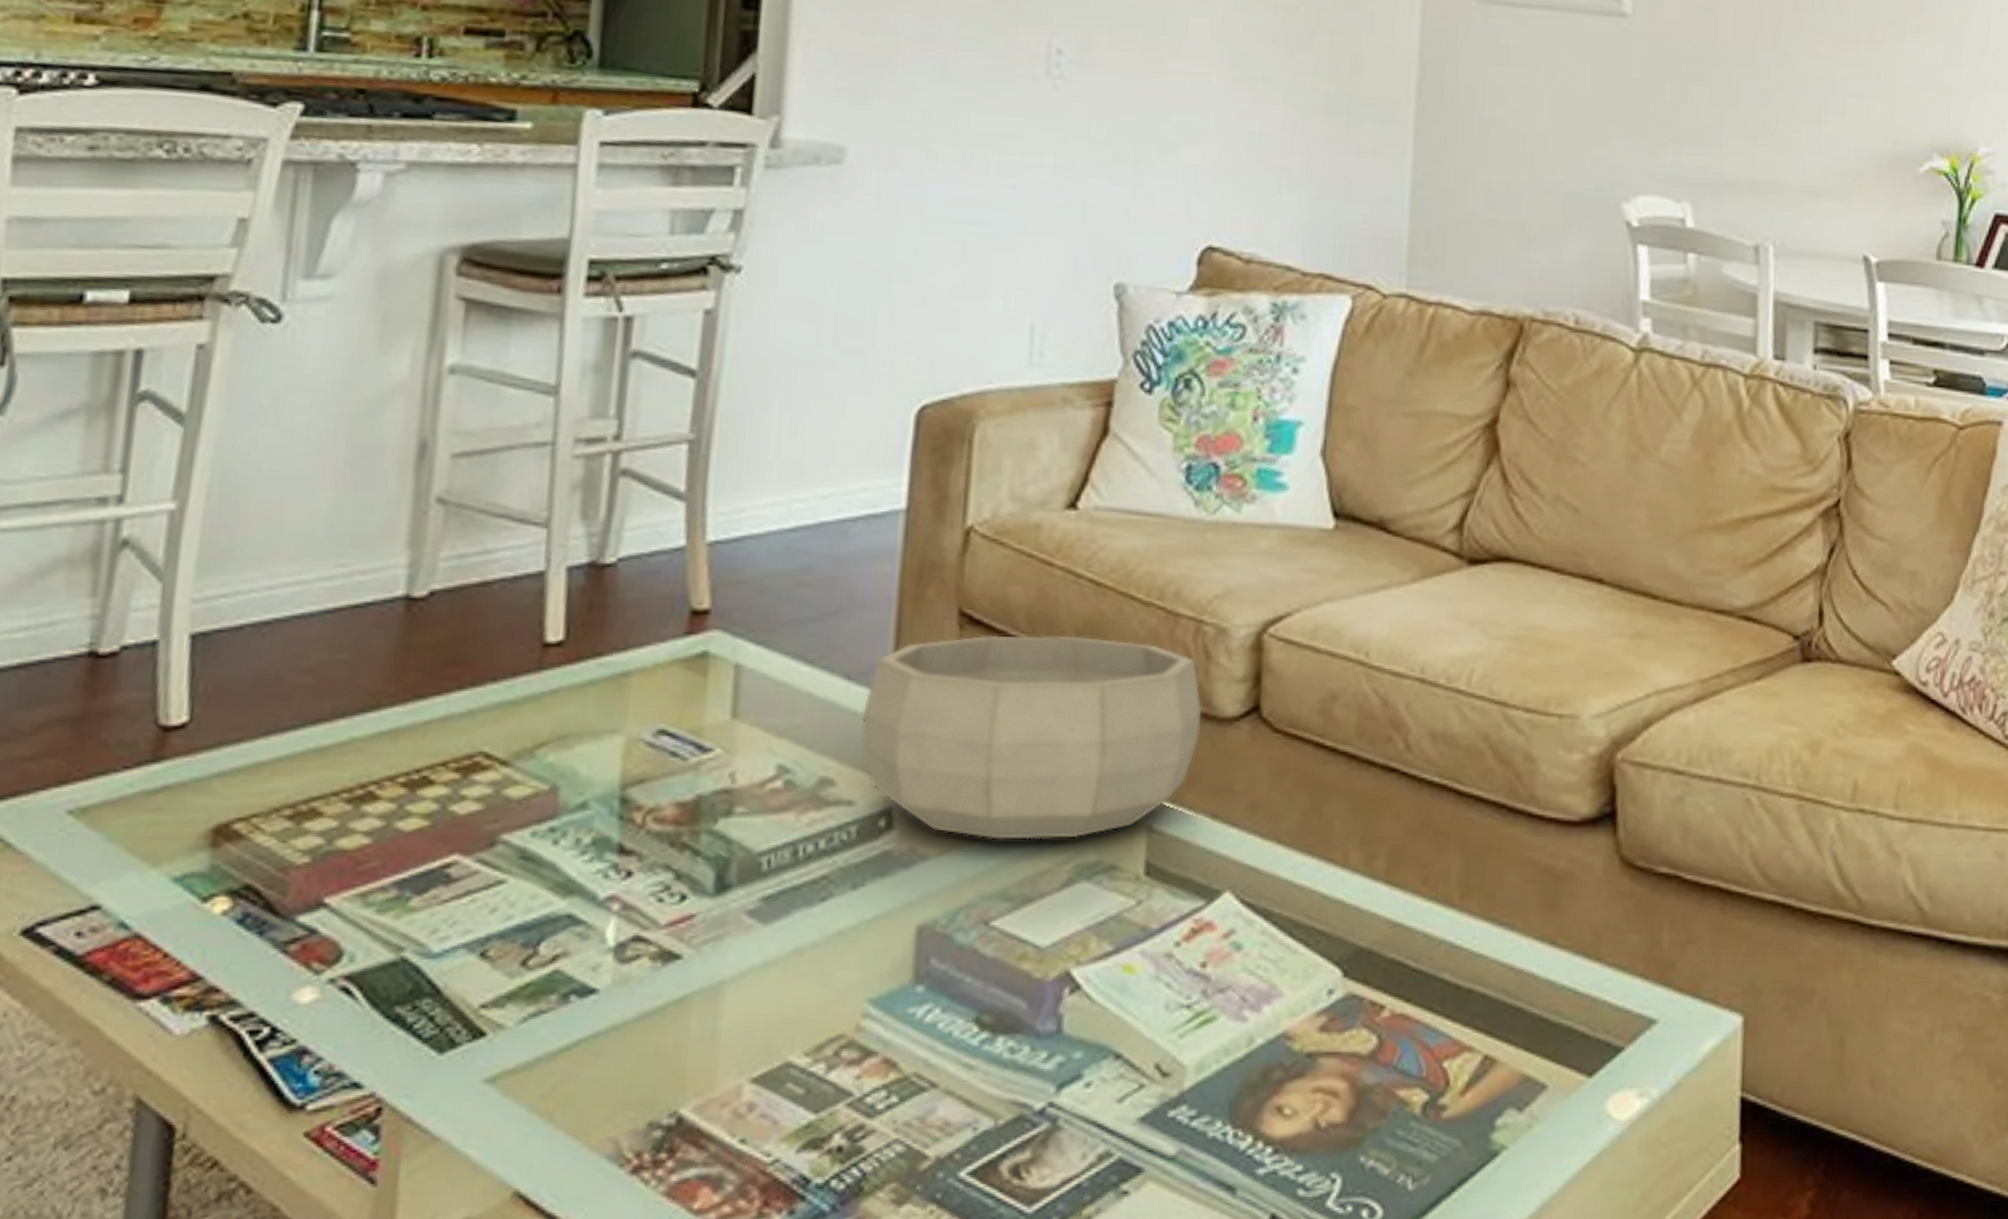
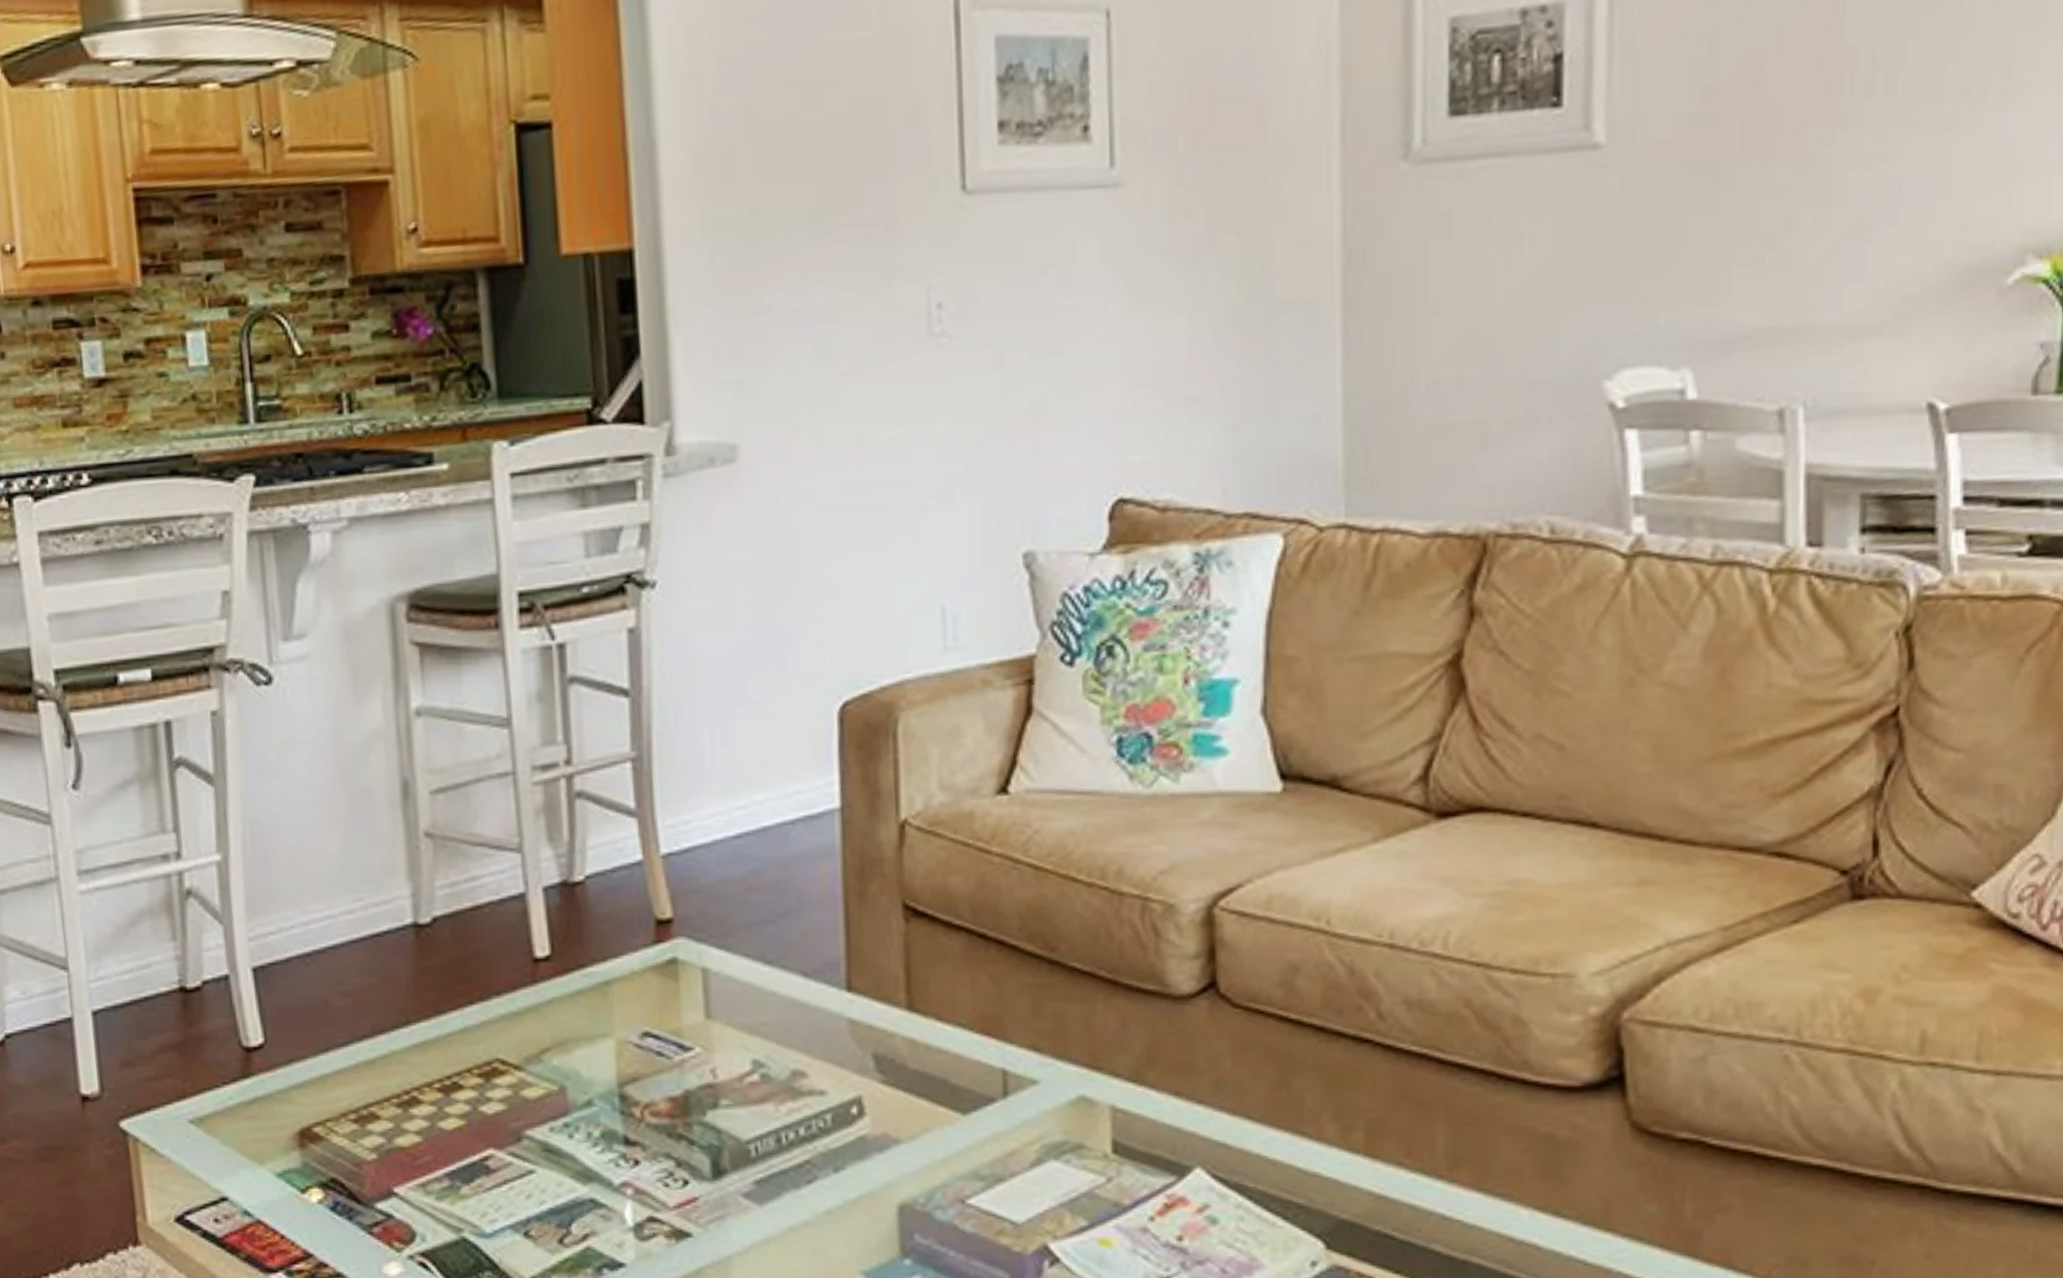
decorative bowl: present [861,635,1202,840] -> none [822,921,1156,1123]

